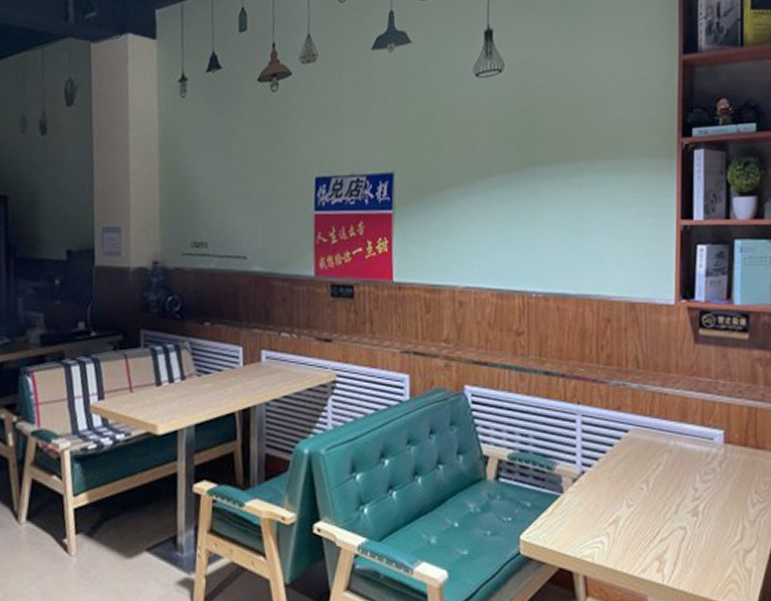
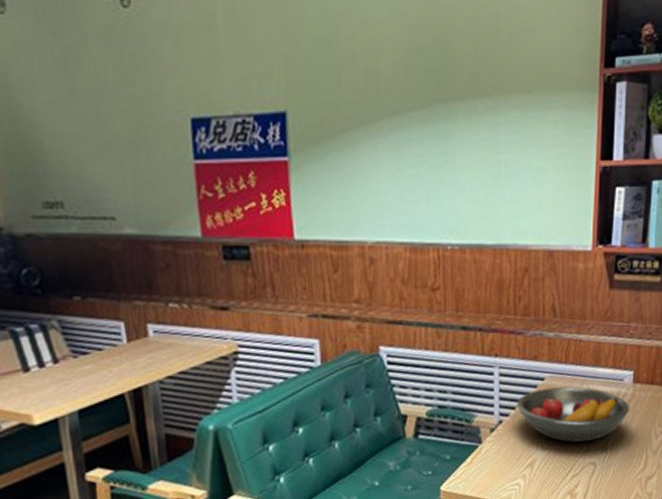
fruit bowl: none [600,441,722,502] -> present [517,386,630,442]

